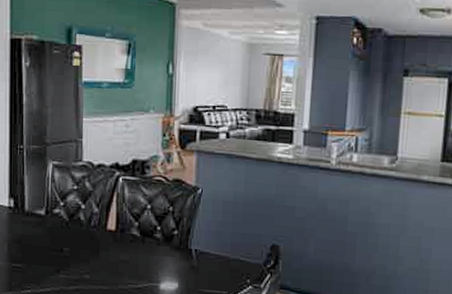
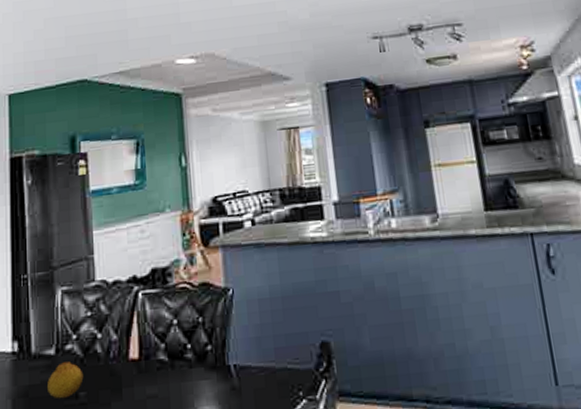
fruit: none [37,222,68,250] -> present [47,362,84,399]

